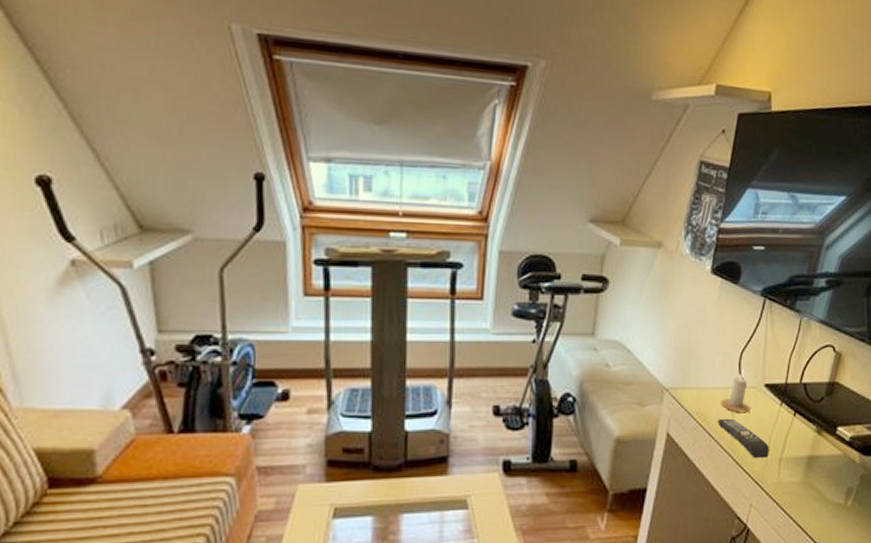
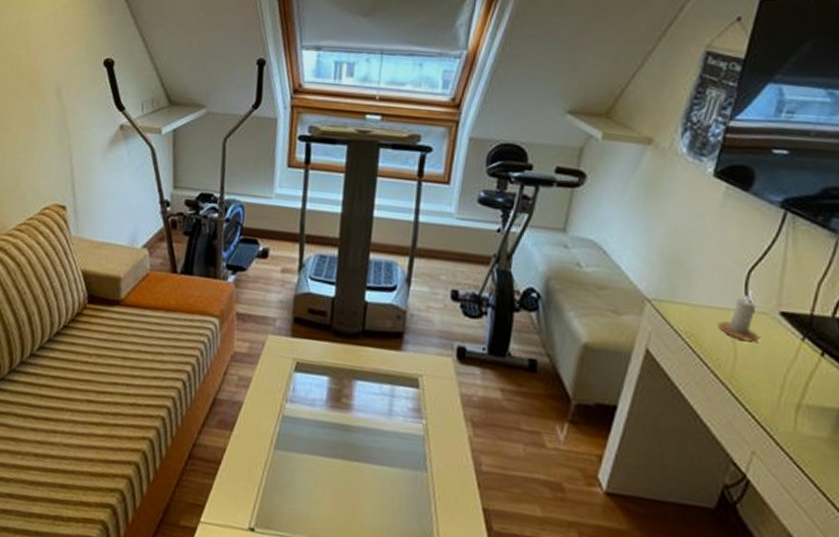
remote control: present [718,418,769,459] -> none [713,343,783,401]

